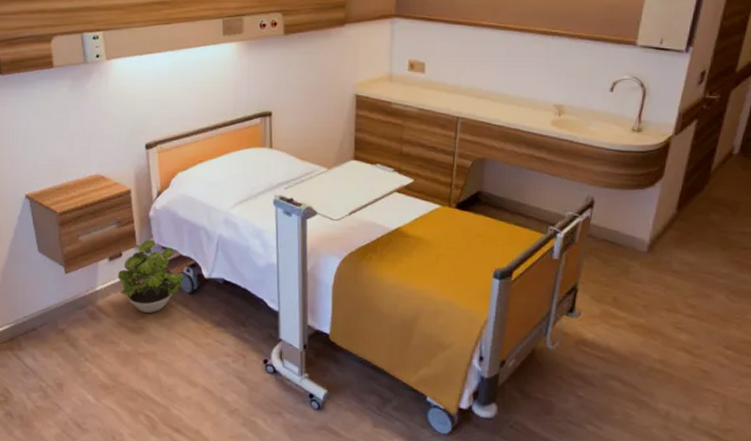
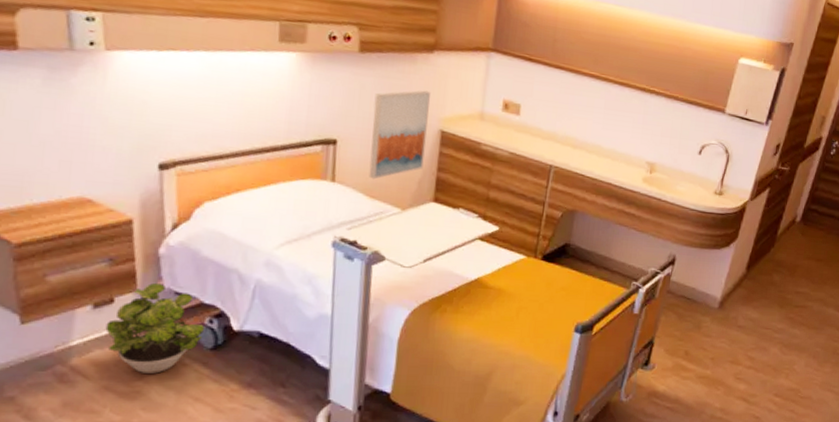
wall art: none [299,60,345,144] -> present [368,90,432,180]

